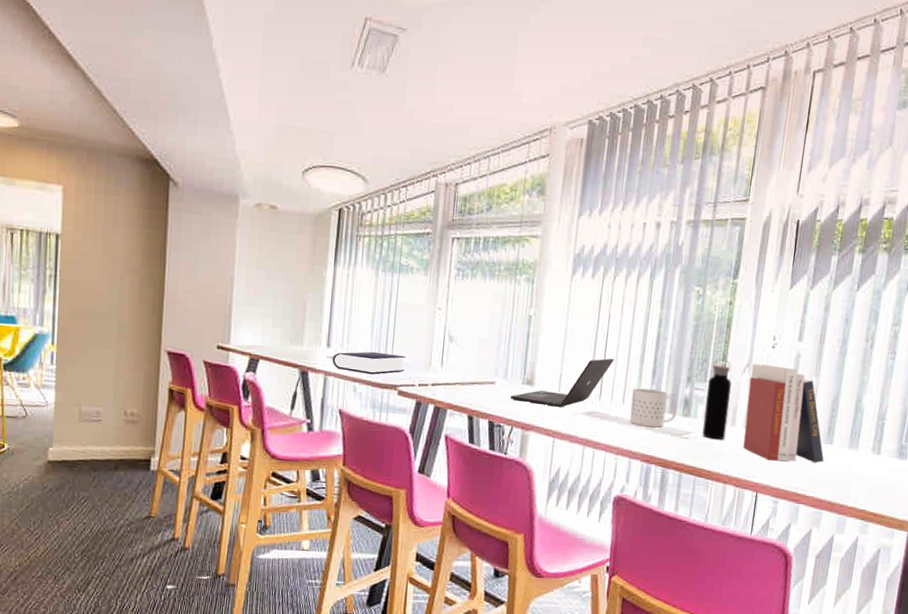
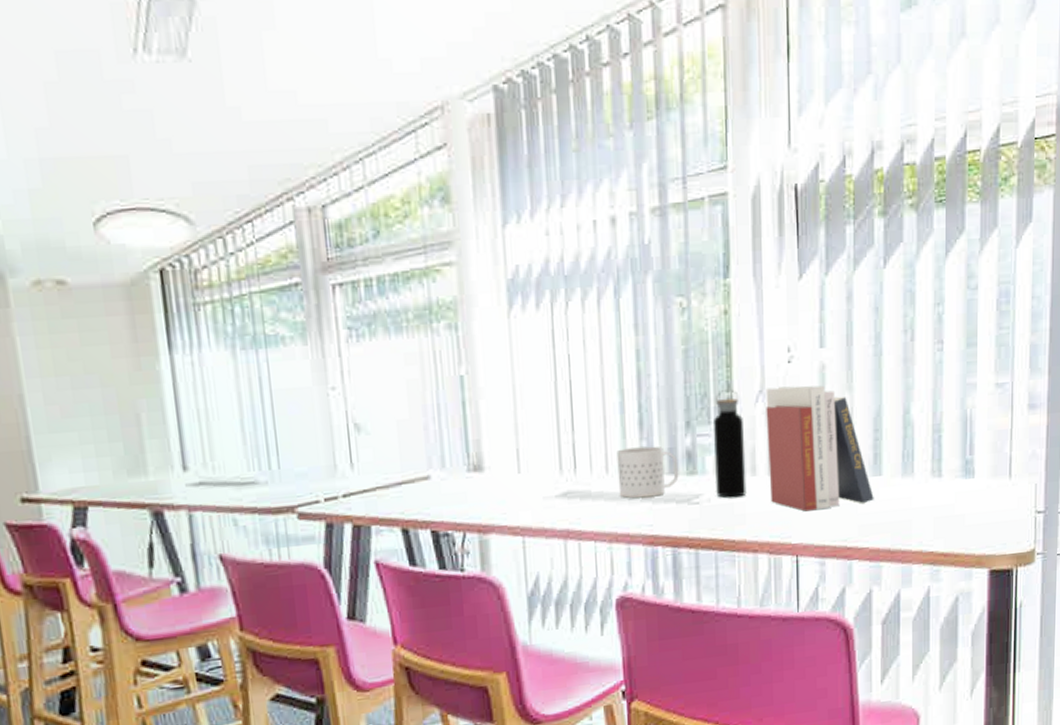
book: present [332,351,406,375] -> none [194,463,301,499]
laptop: present [510,358,614,407] -> none [454,414,586,496]

